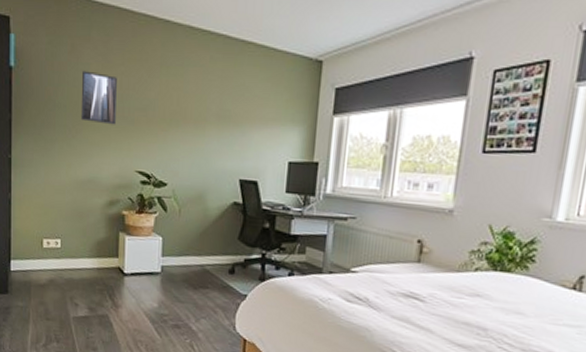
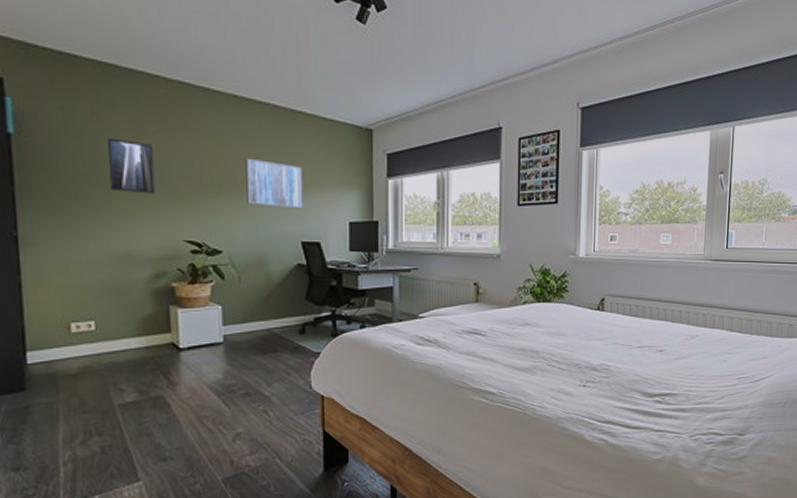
wall art: none [193,91,248,145] -> present [245,158,303,209]

